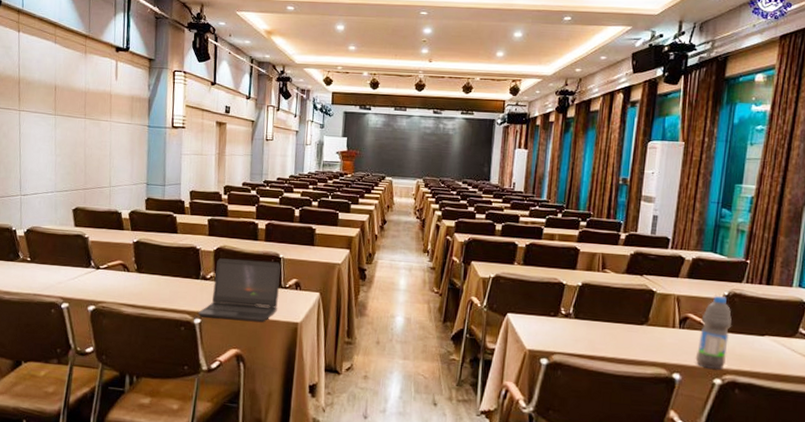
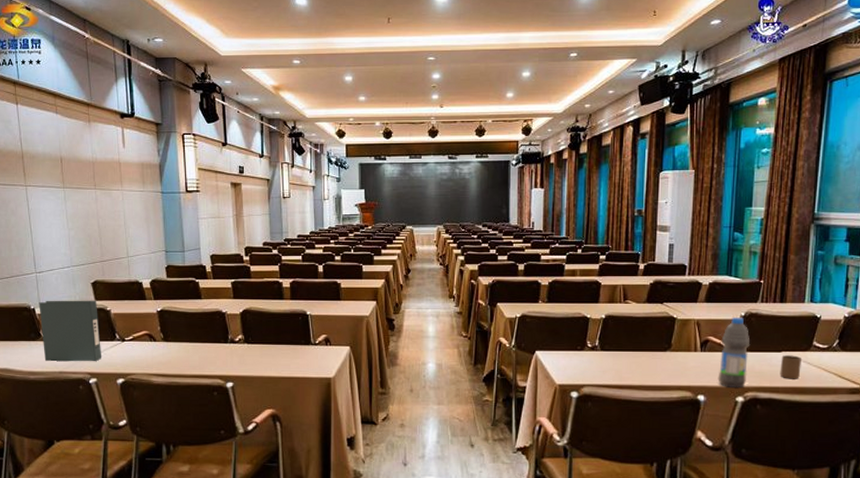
binder: none [20,223,76,286] -> present [39,300,102,362]
laptop computer: present [198,258,281,323] -> none [229,319,309,382]
cup: none [761,339,786,366] -> present [780,355,801,379]

